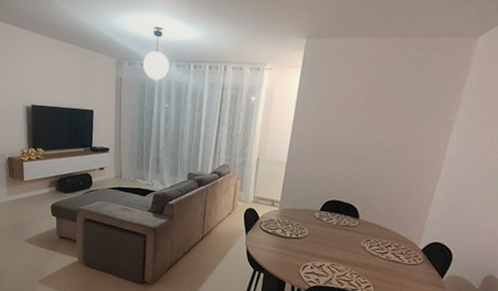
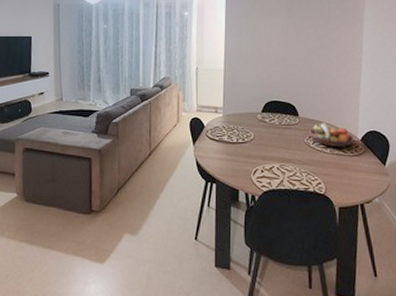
fruit bowl: none [367,227,415,256] -> present [309,122,354,148]

